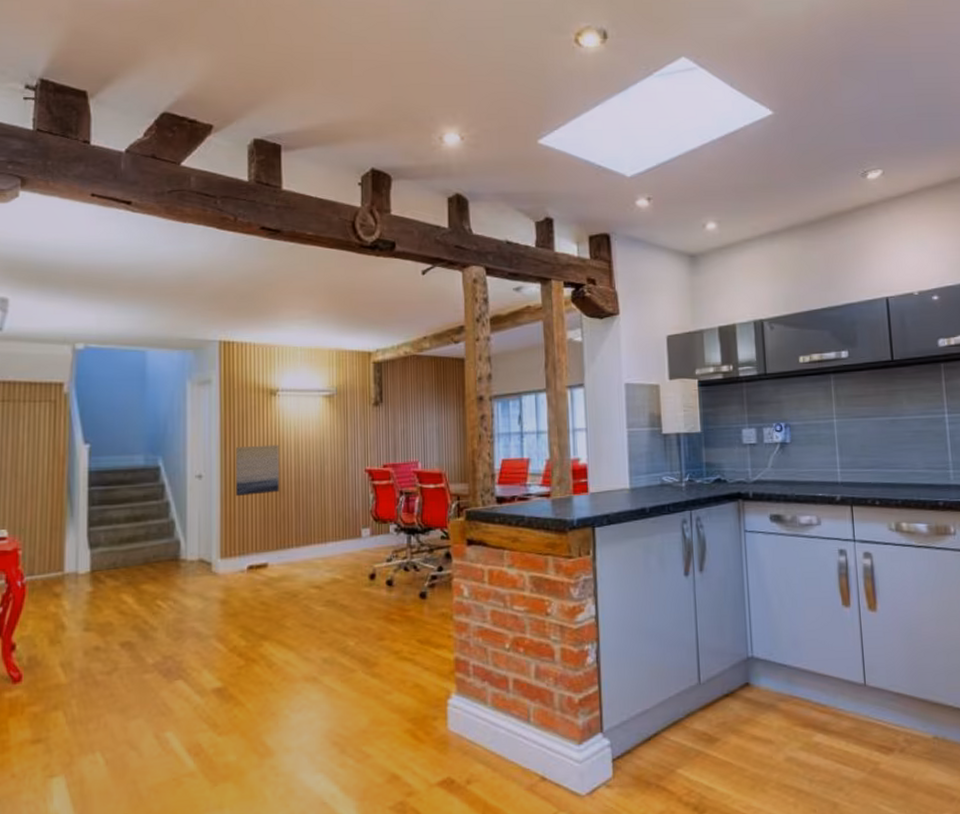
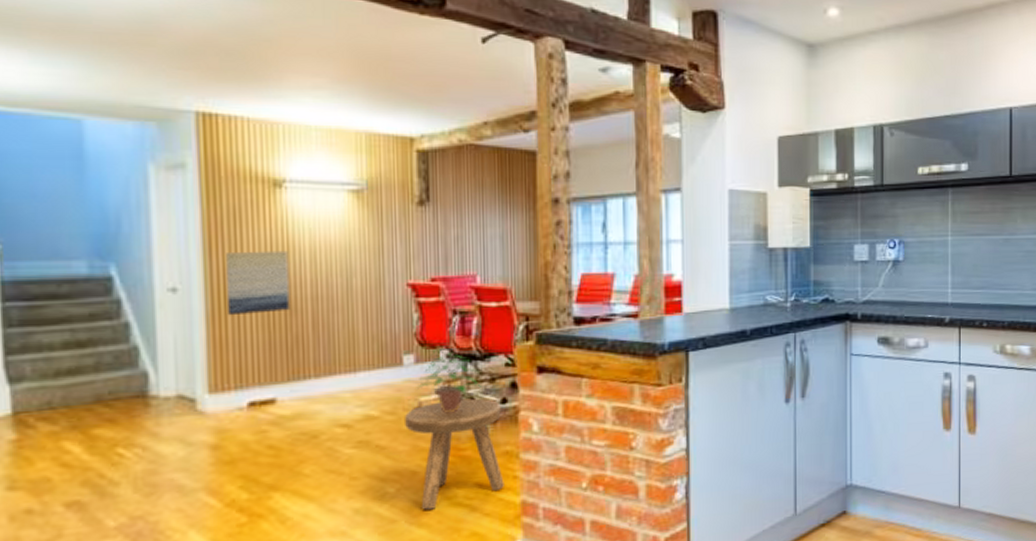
stool: none [363,566,441,662] -> present [405,398,504,510]
potted plant: none [371,521,425,578] -> present [416,346,485,412]

